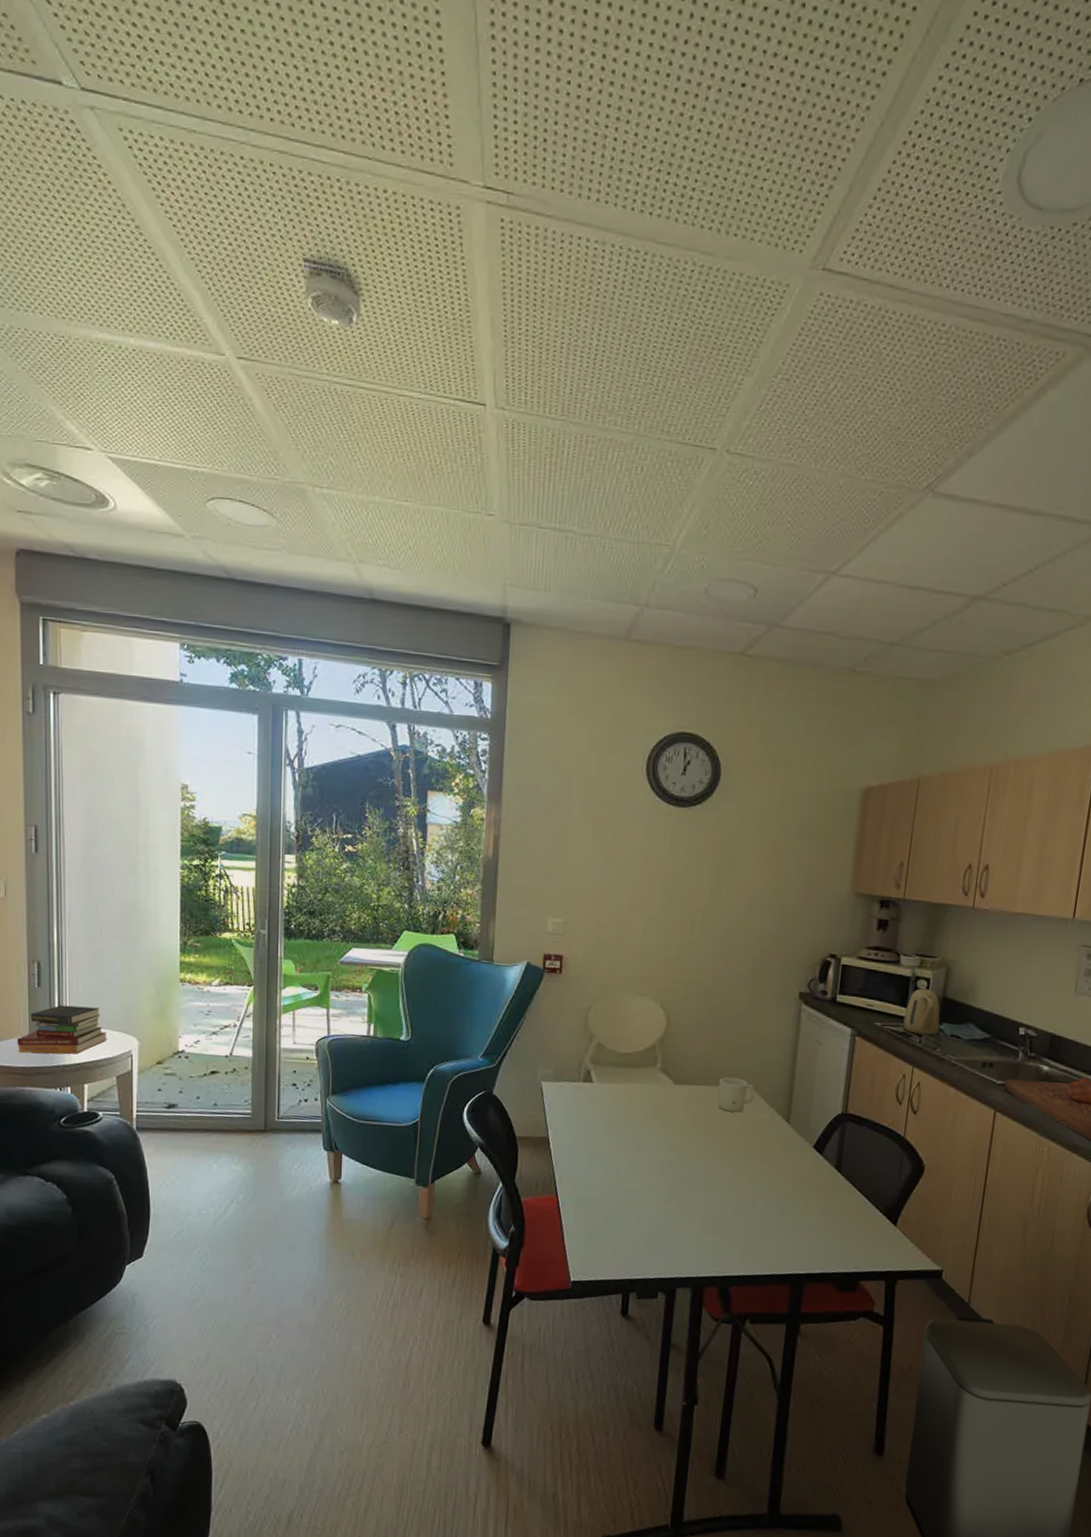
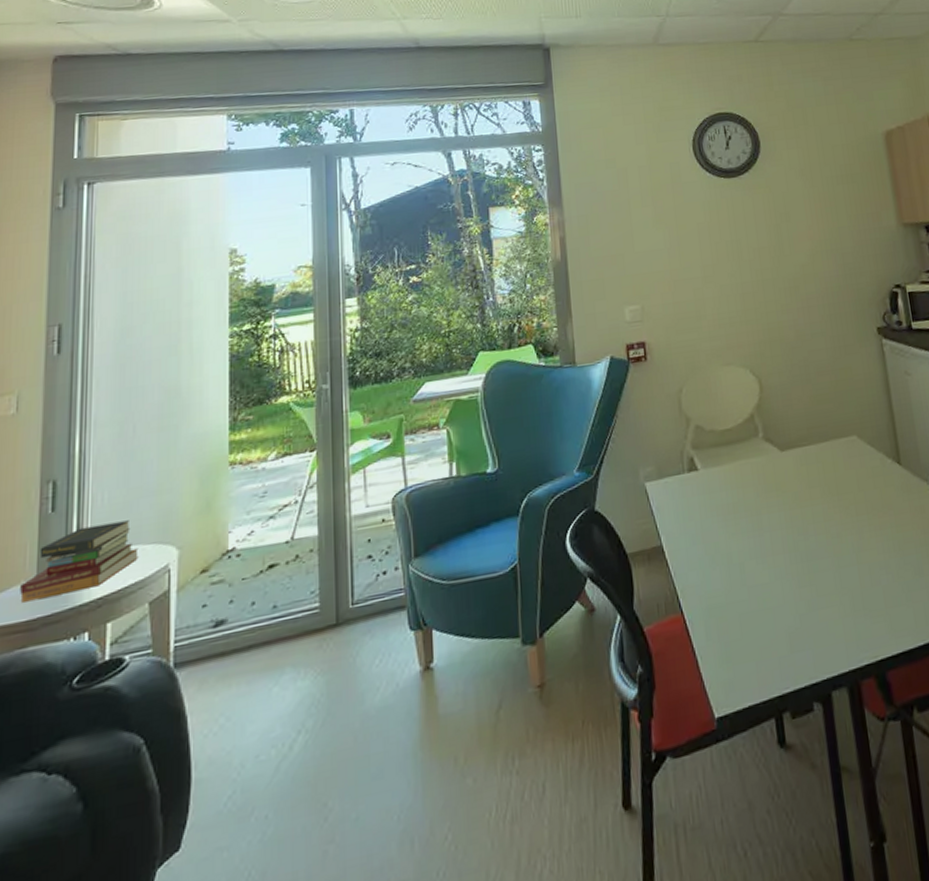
mug: present [717,1076,756,1112] -> none [822,428,862,468]

